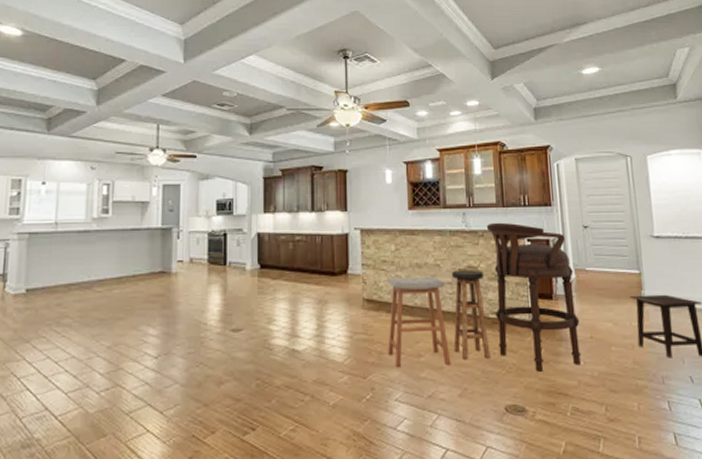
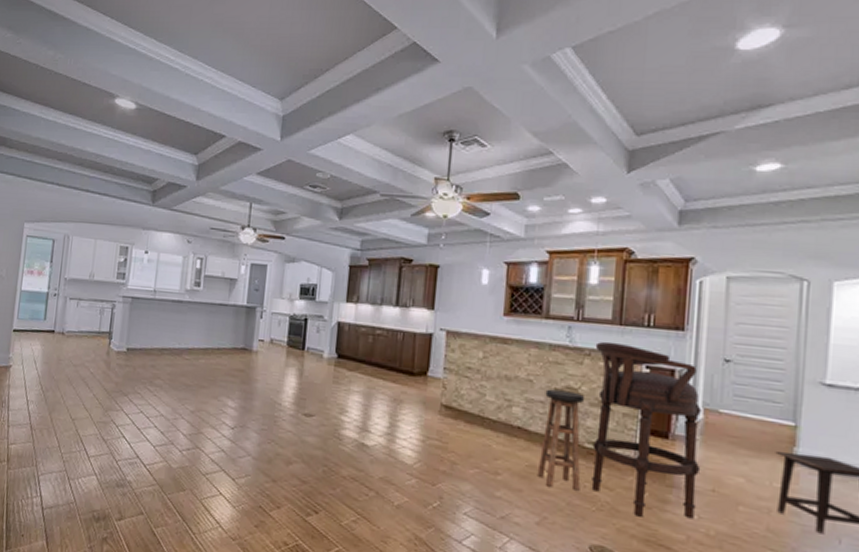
stool: present [387,275,451,367] -> none [462,385,536,489]

